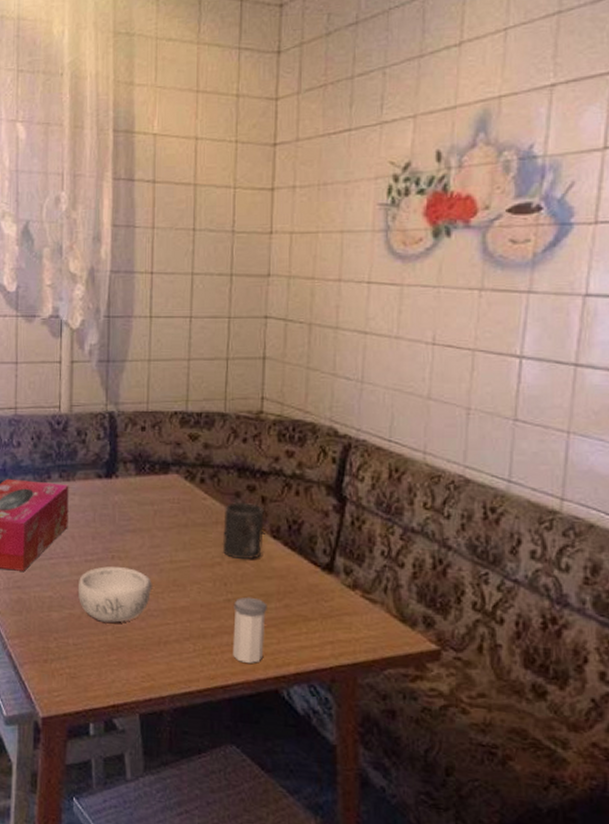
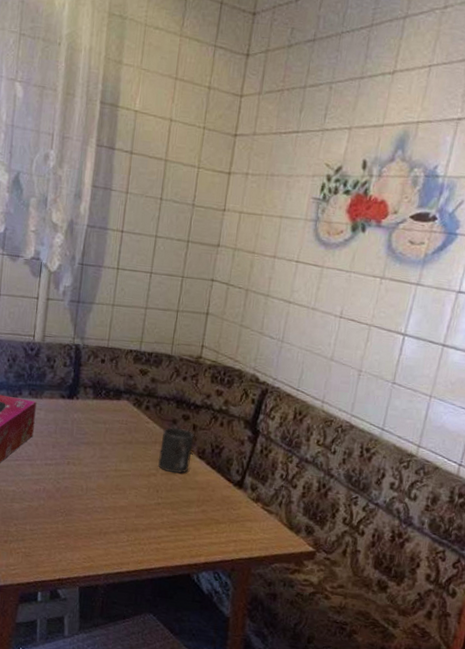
decorative bowl: present [77,566,152,623] -> none [36,470,99,515]
salt shaker: present [233,597,267,664] -> none [158,502,189,554]

